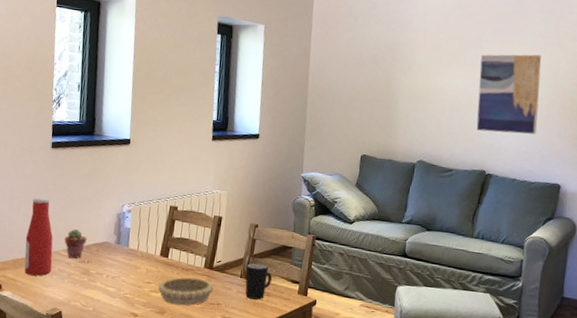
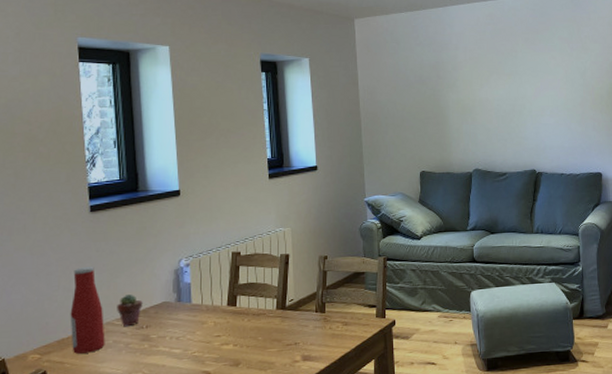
decorative bowl: present [158,277,214,306] -> none [229,321,289,354]
mug: present [245,263,272,300] -> none [320,294,348,332]
wall art: present [476,54,542,135] -> none [518,59,575,134]

